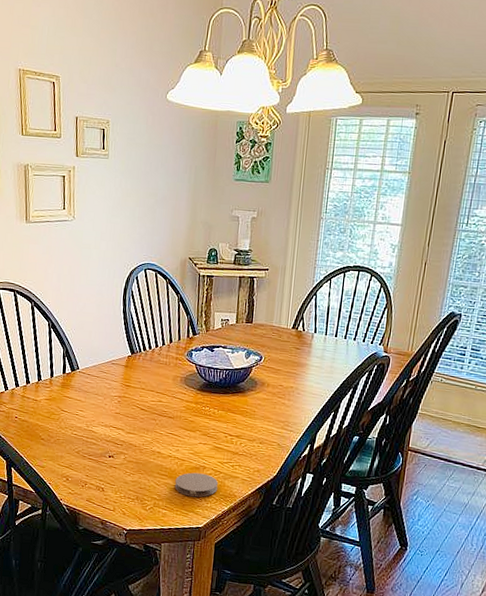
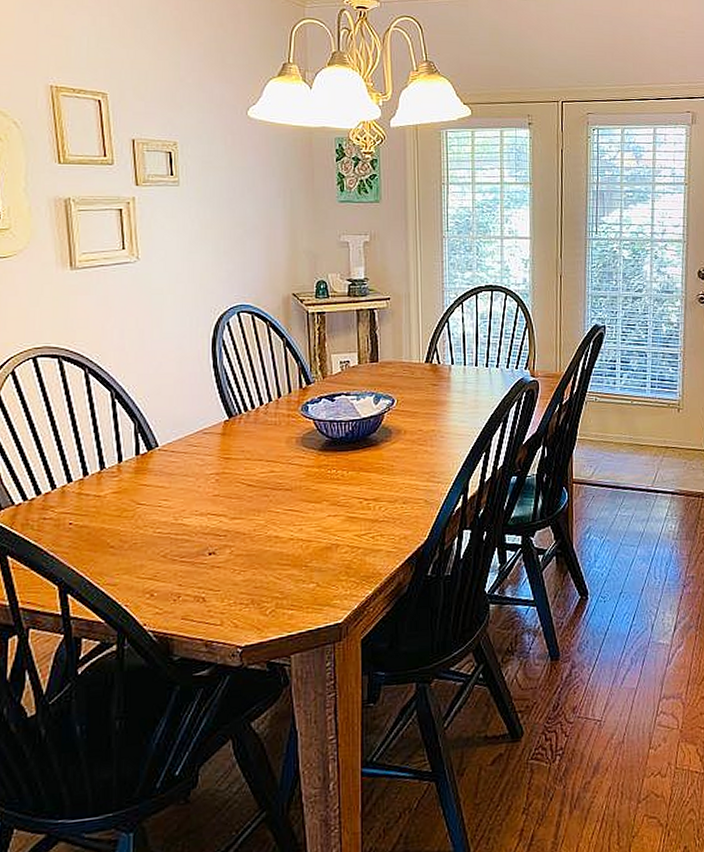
coaster: present [174,472,219,498] -> none [301,553,358,586]

